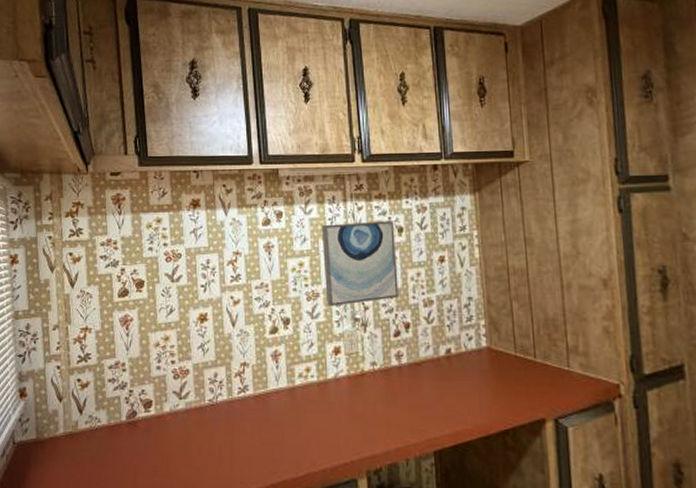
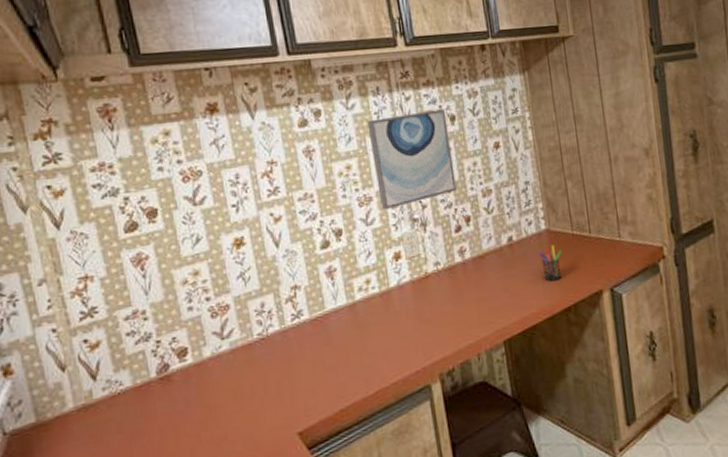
pen holder: none [477,364,502,401] -> present [538,245,562,282]

